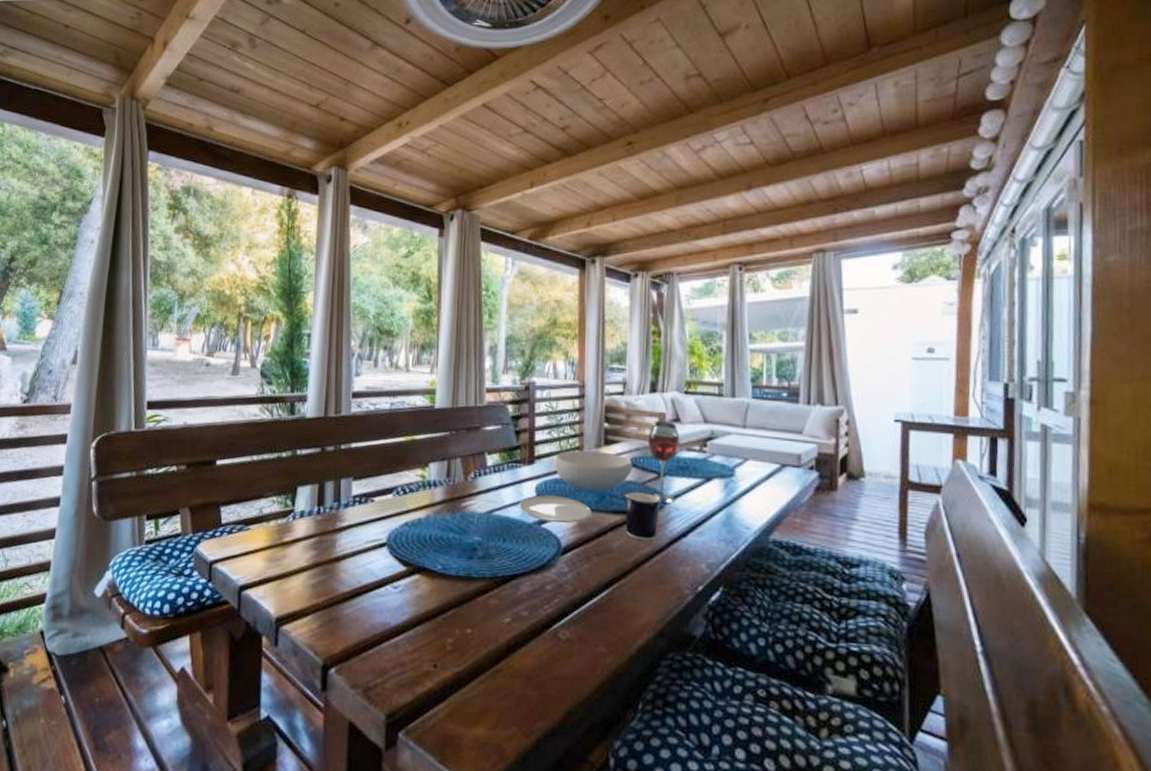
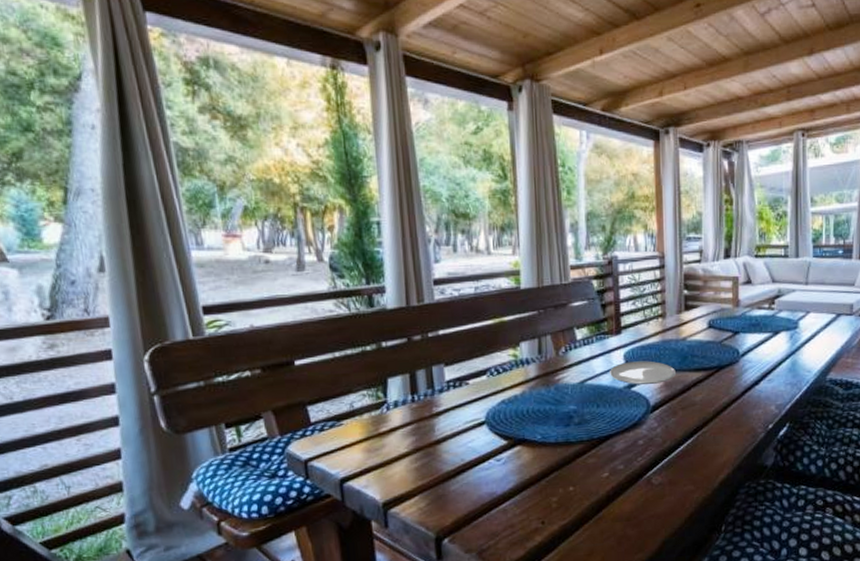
bowl: present [555,450,633,493] -> none [640,317,711,355]
mug: present [625,491,660,542] -> none [705,349,736,393]
wineglass: present [648,421,680,503] -> none [723,284,752,357]

